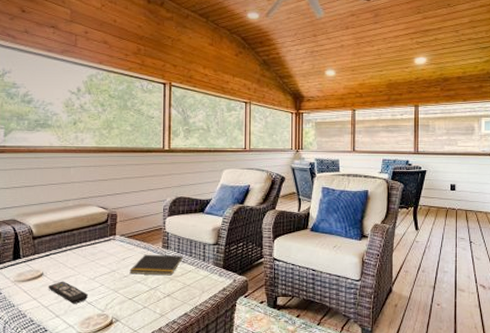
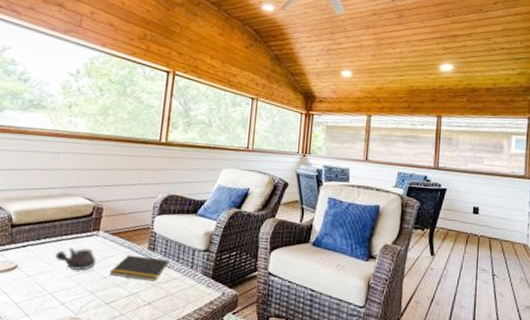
remote control: present [48,281,88,304] -> none [20,276,62,303]
teapot: none [78,252,116,272] -> present [55,247,96,270]

